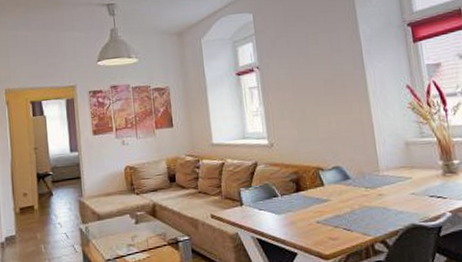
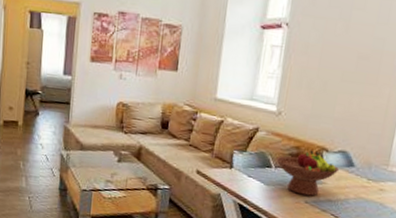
fruit bowl: none [280,171,339,217] -> present [276,150,340,196]

